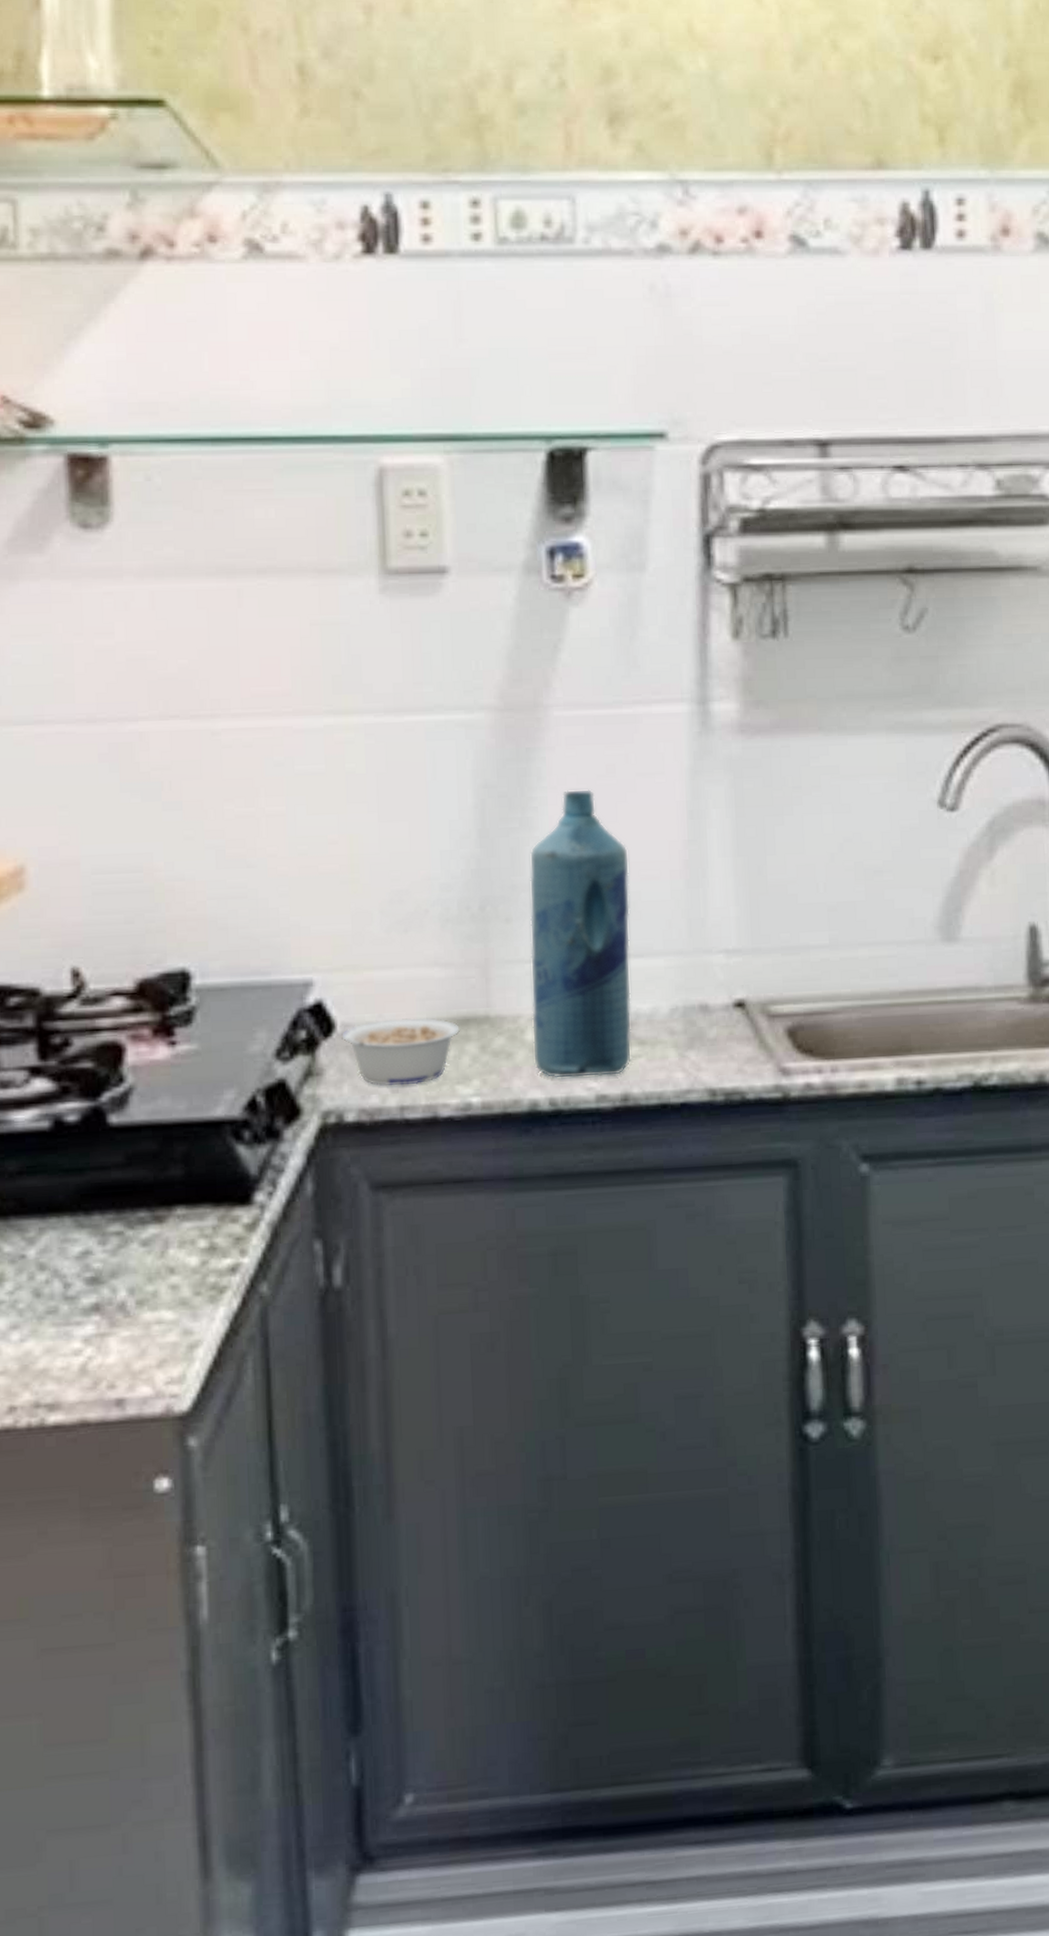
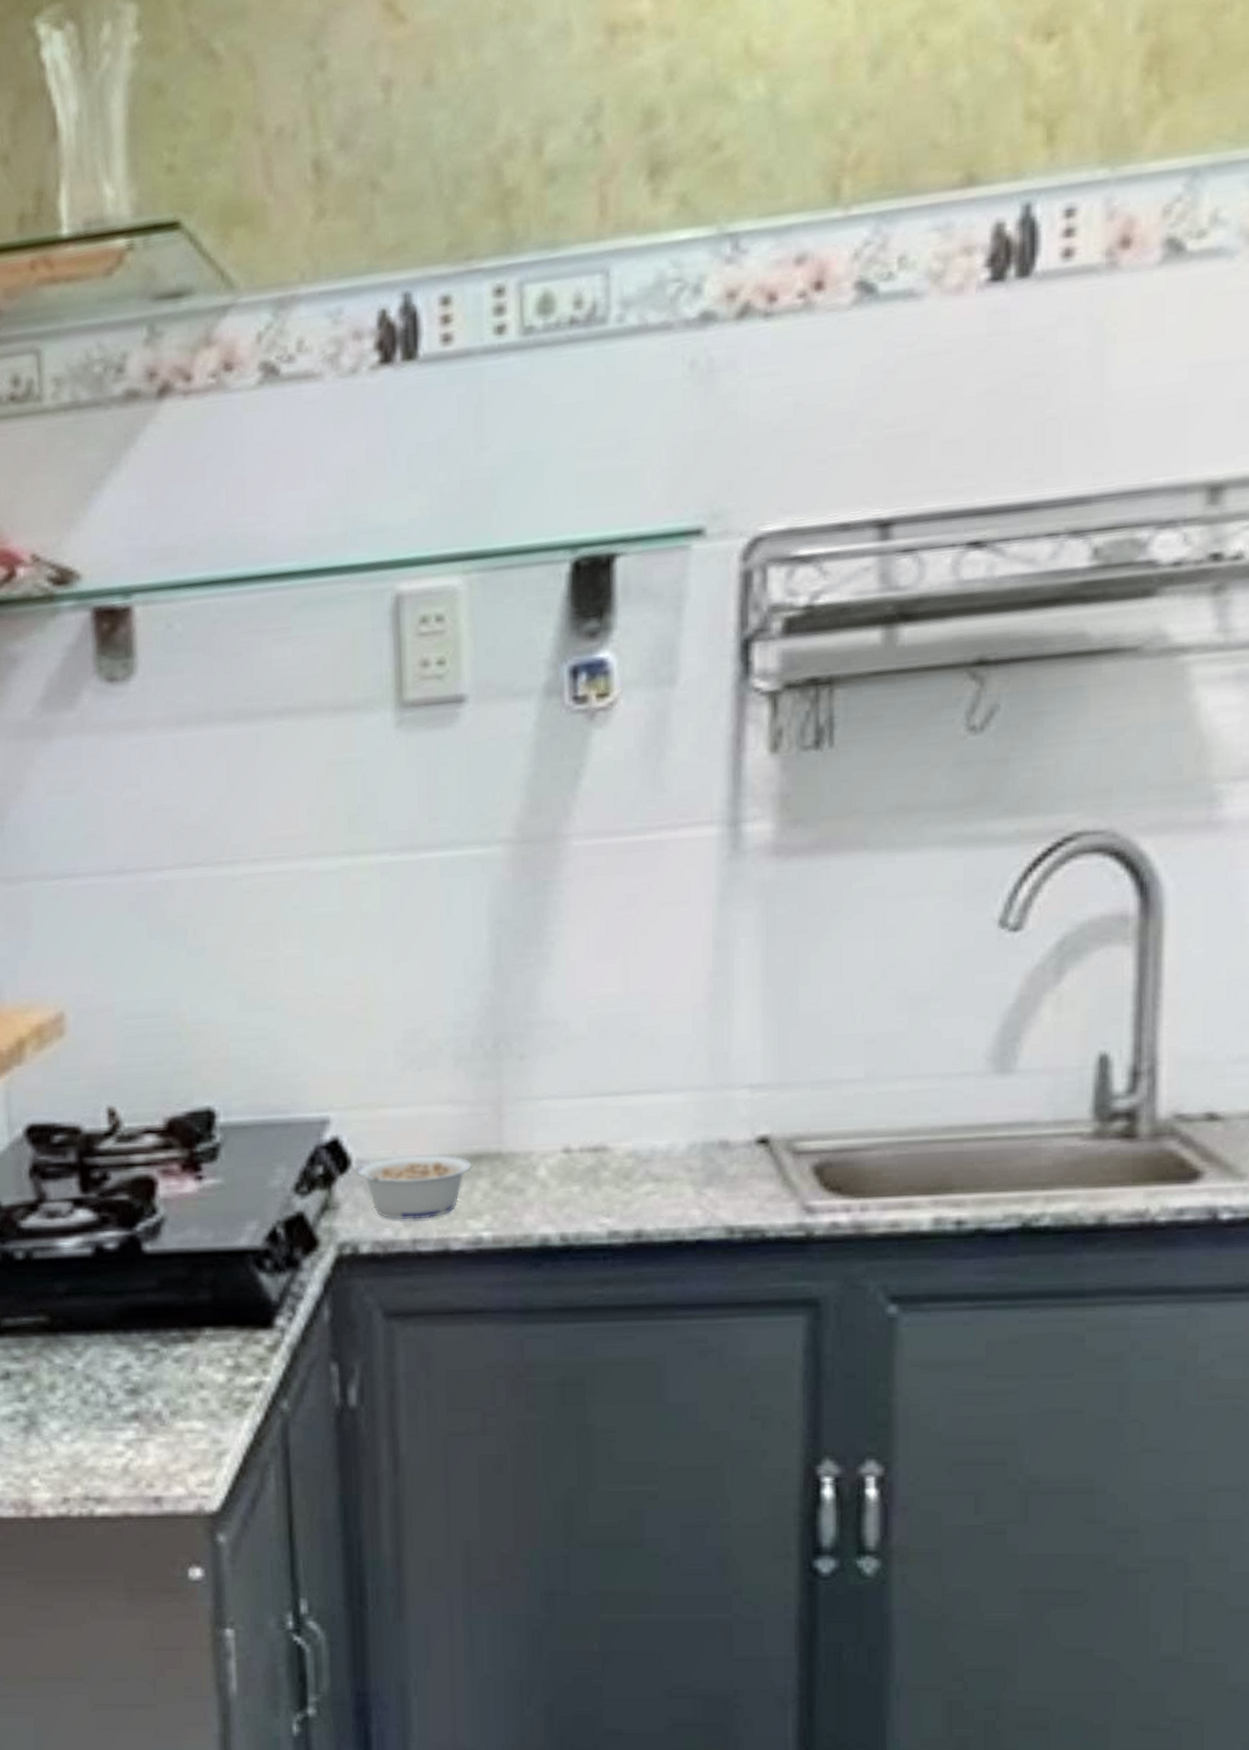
bottle: present [529,789,632,1079] -> none [543,921,649,1215]

